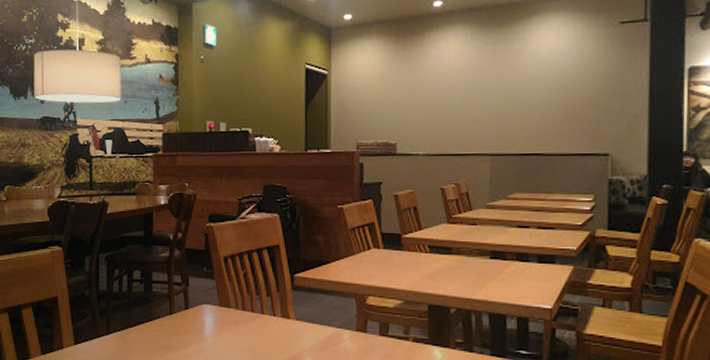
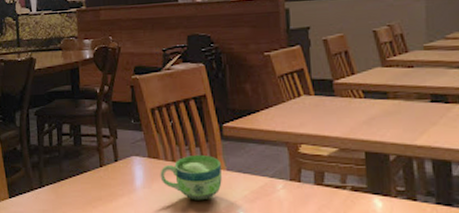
cup: none [230,304,291,349] -> present [160,154,222,200]

